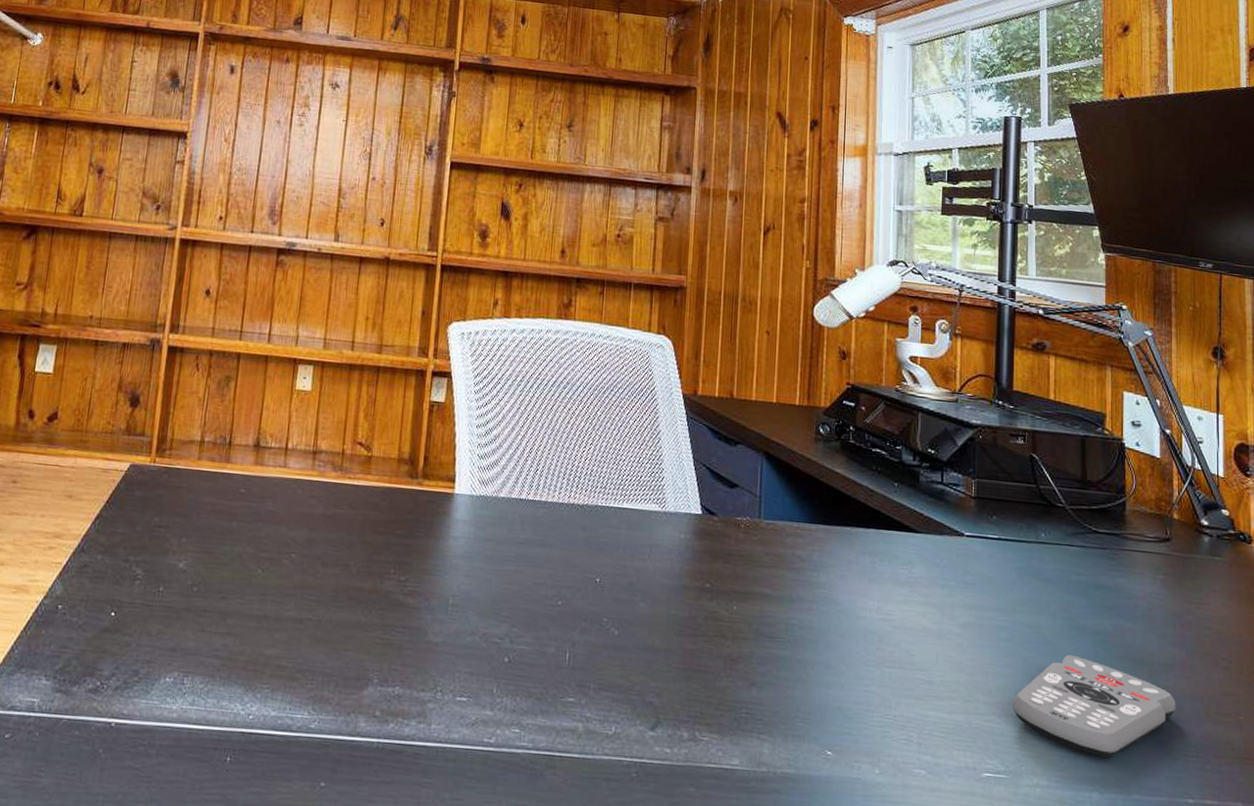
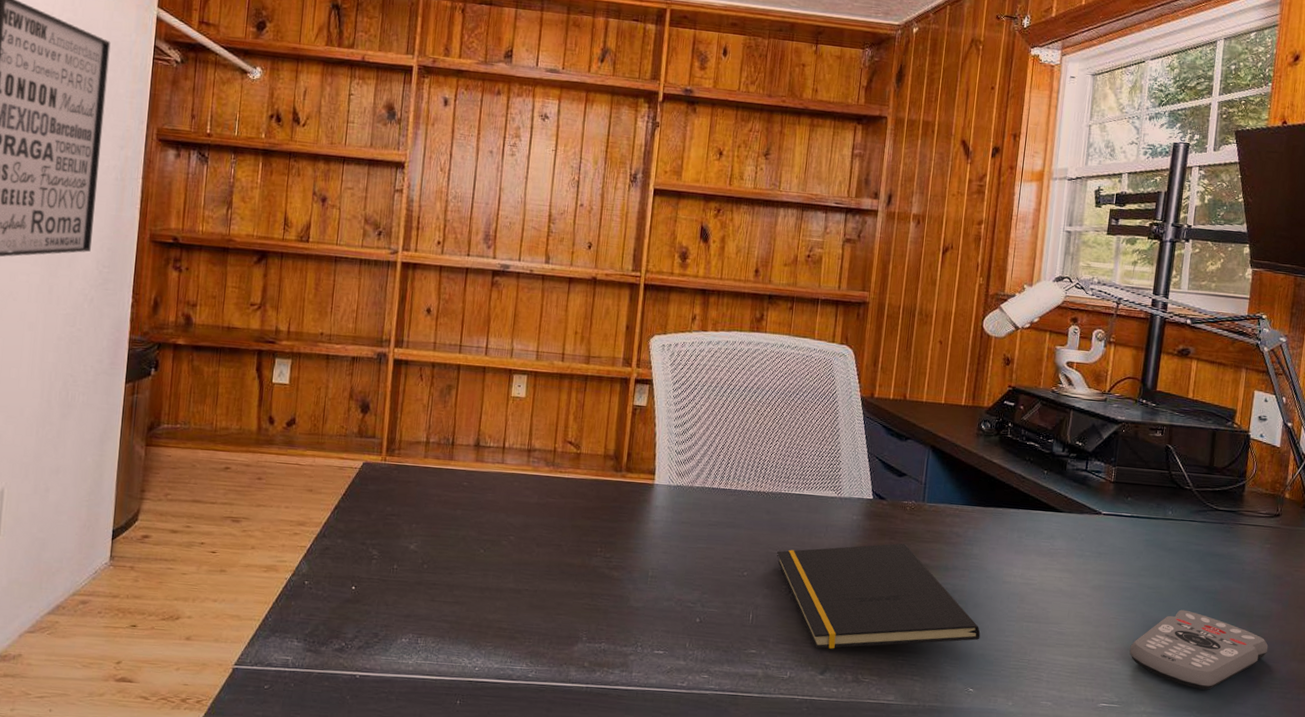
notepad: none [595,567,836,698] -> present [777,543,981,649]

